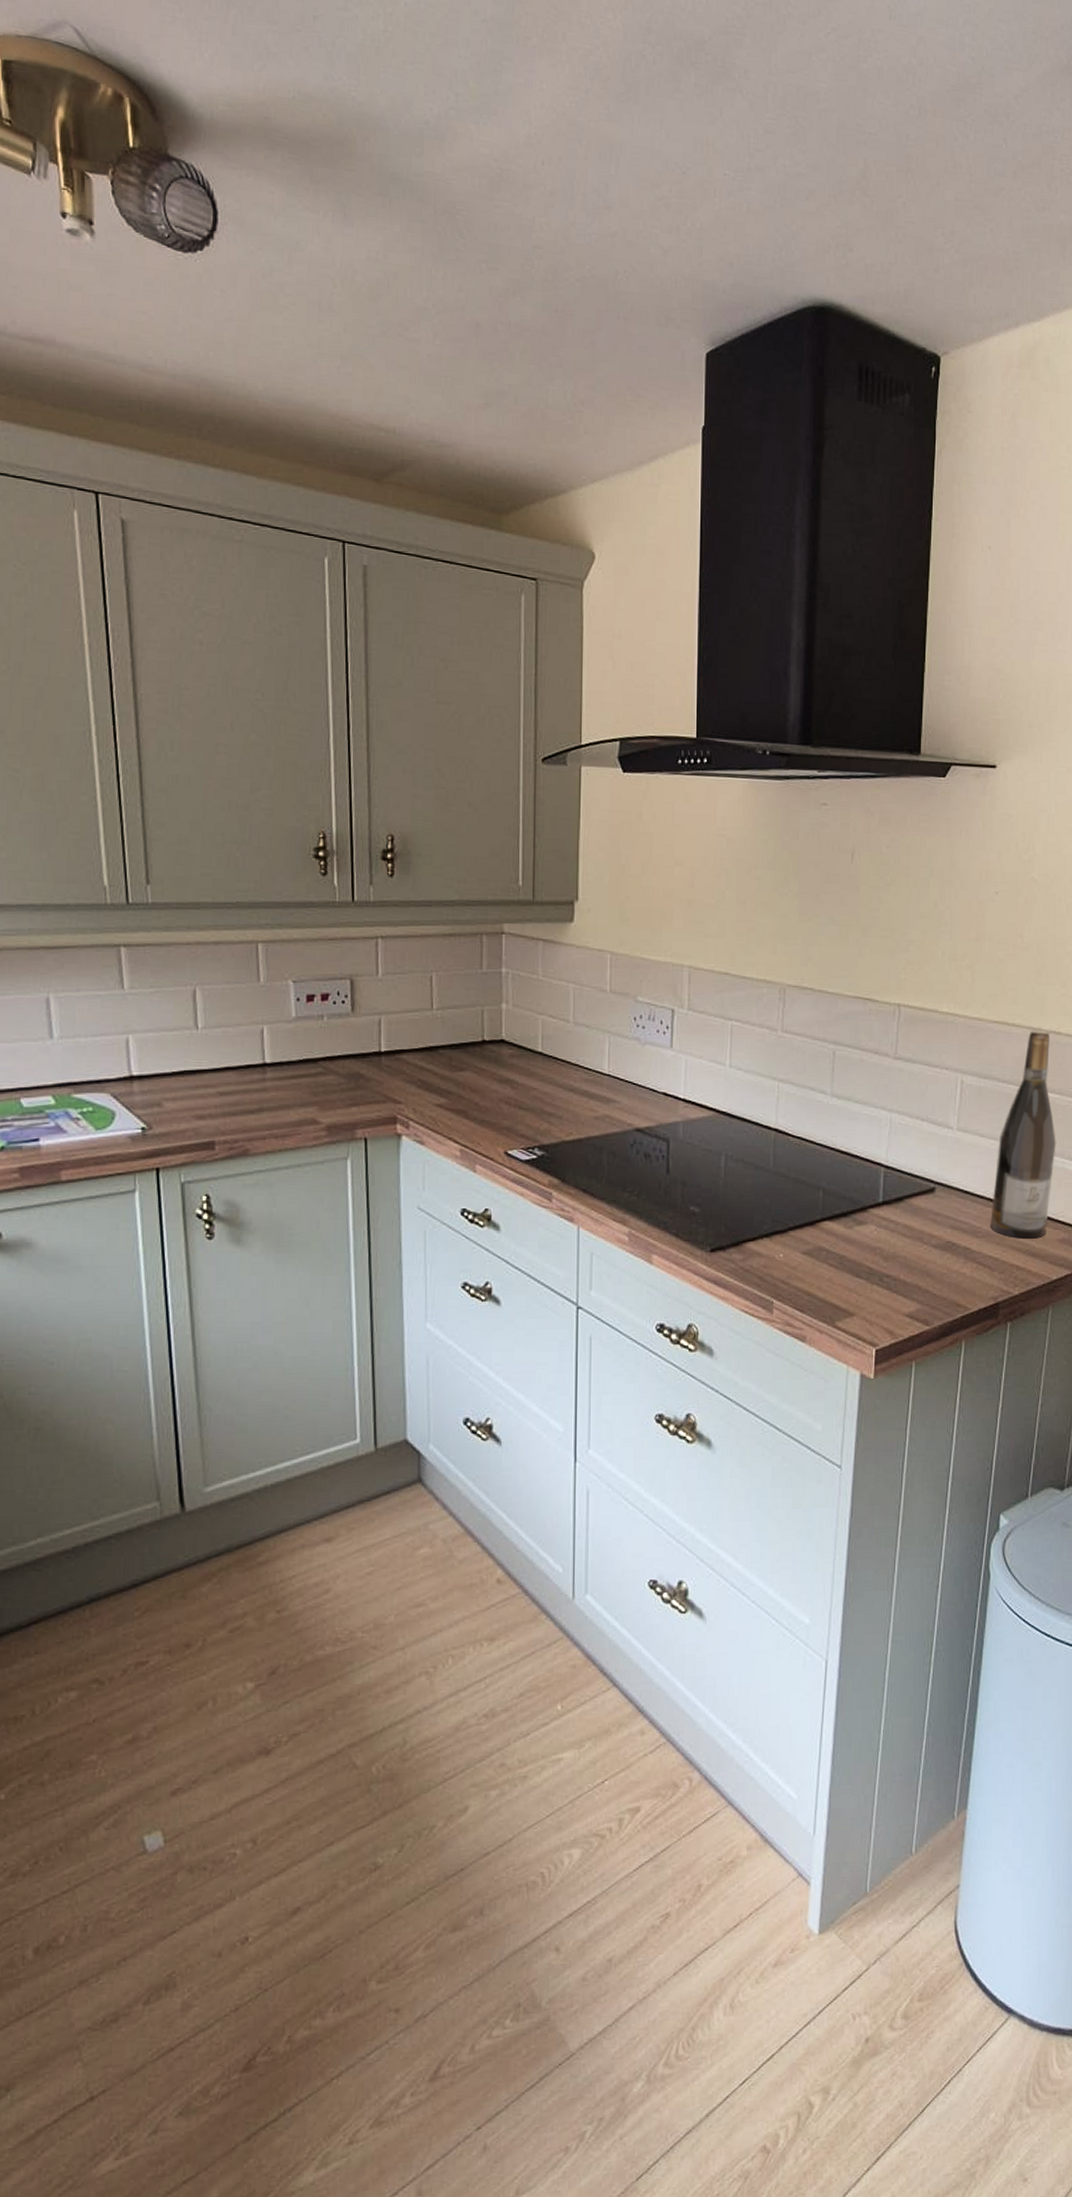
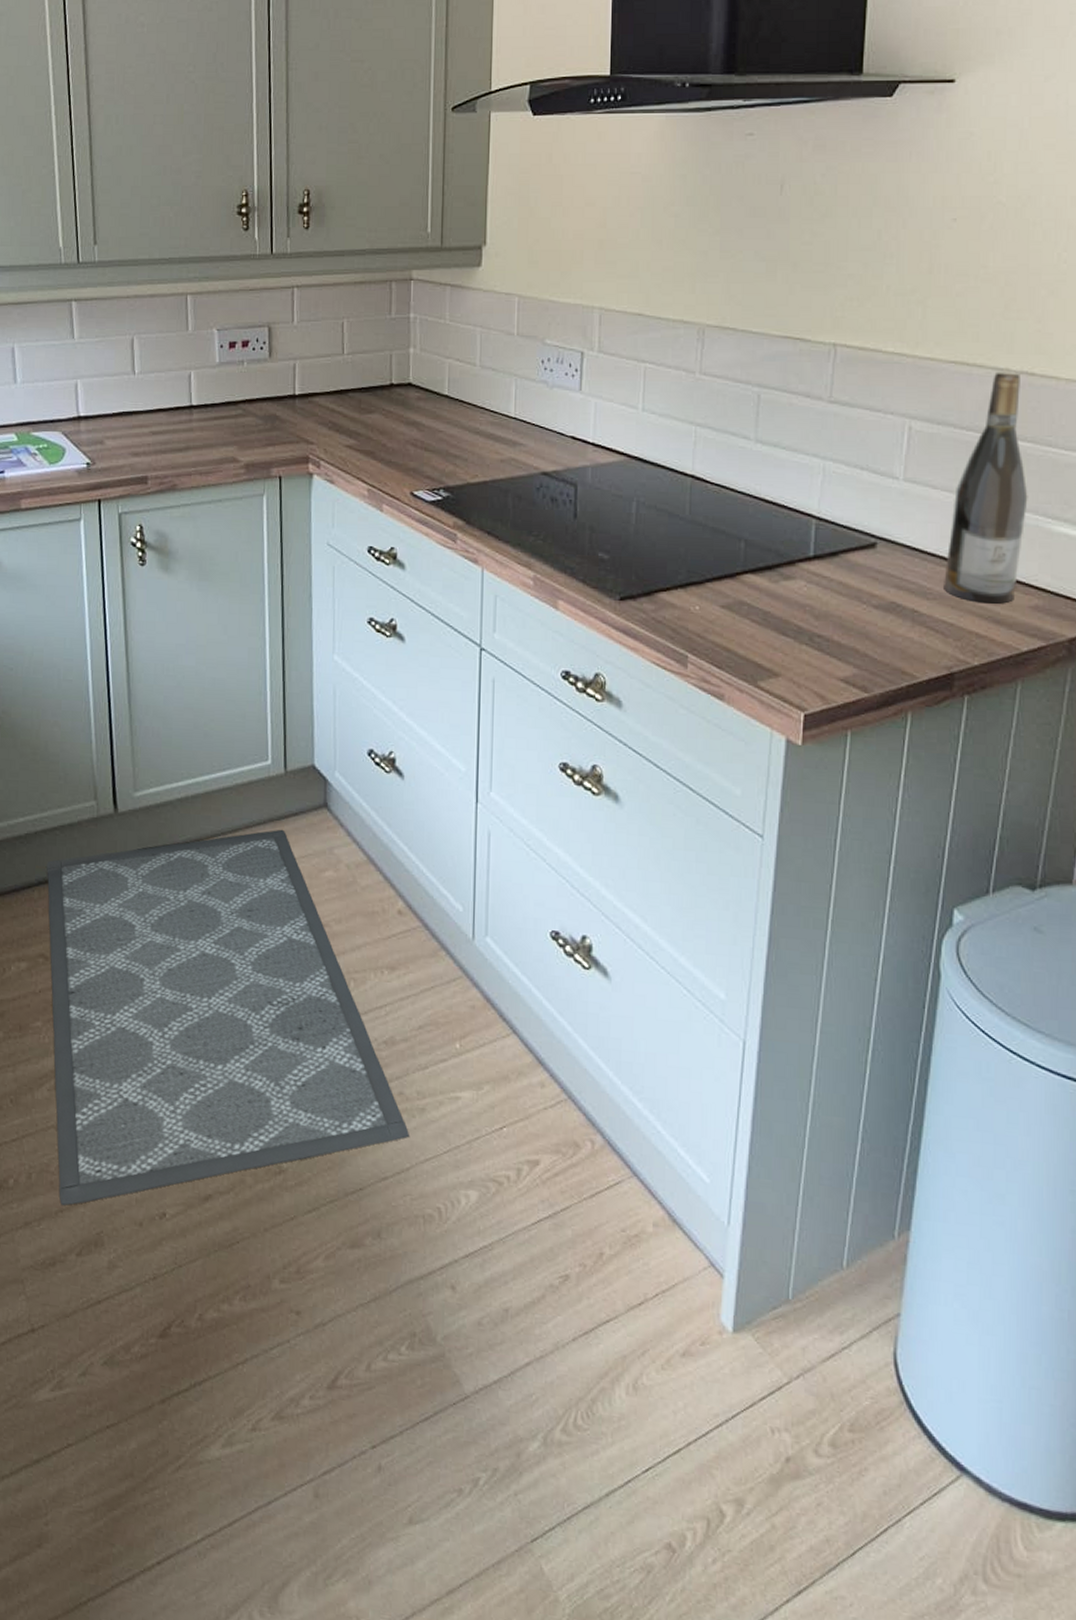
bath mat: none [100,1510,511,1954] -> present [47,829,409,1206]

